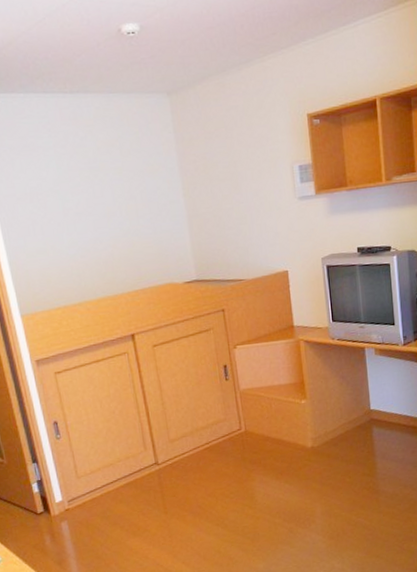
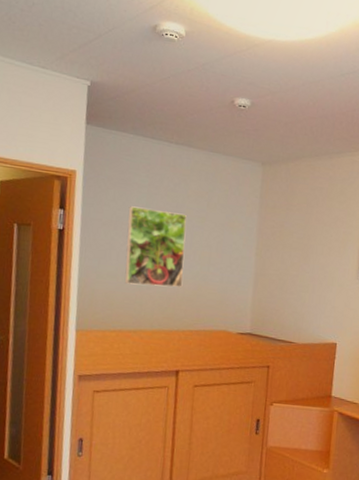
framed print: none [39,169,116,257] -> present [124,206,188,288]

